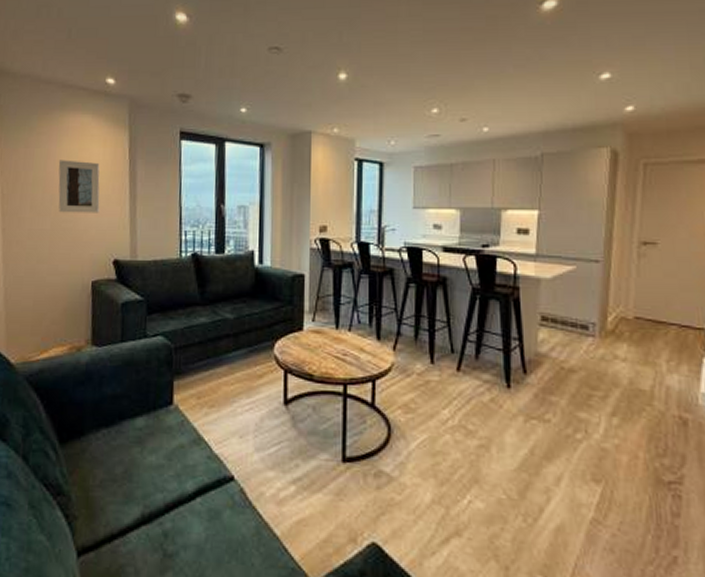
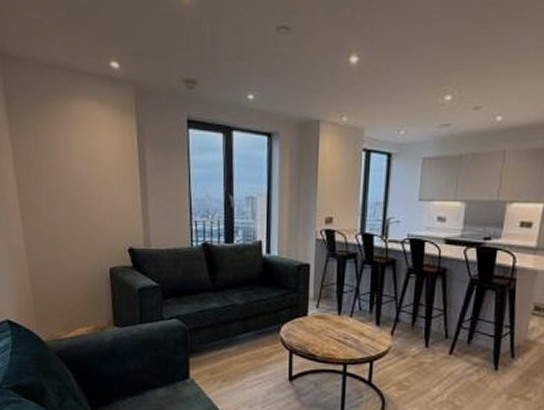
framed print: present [58,160,100,213] -> none [69,149,112,203]

